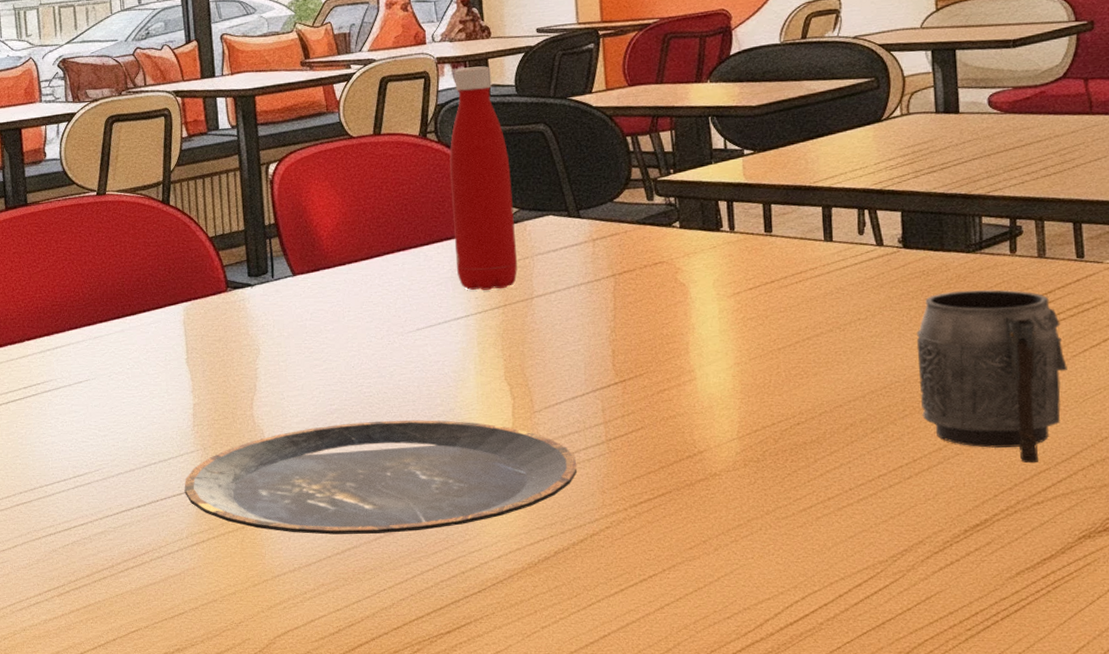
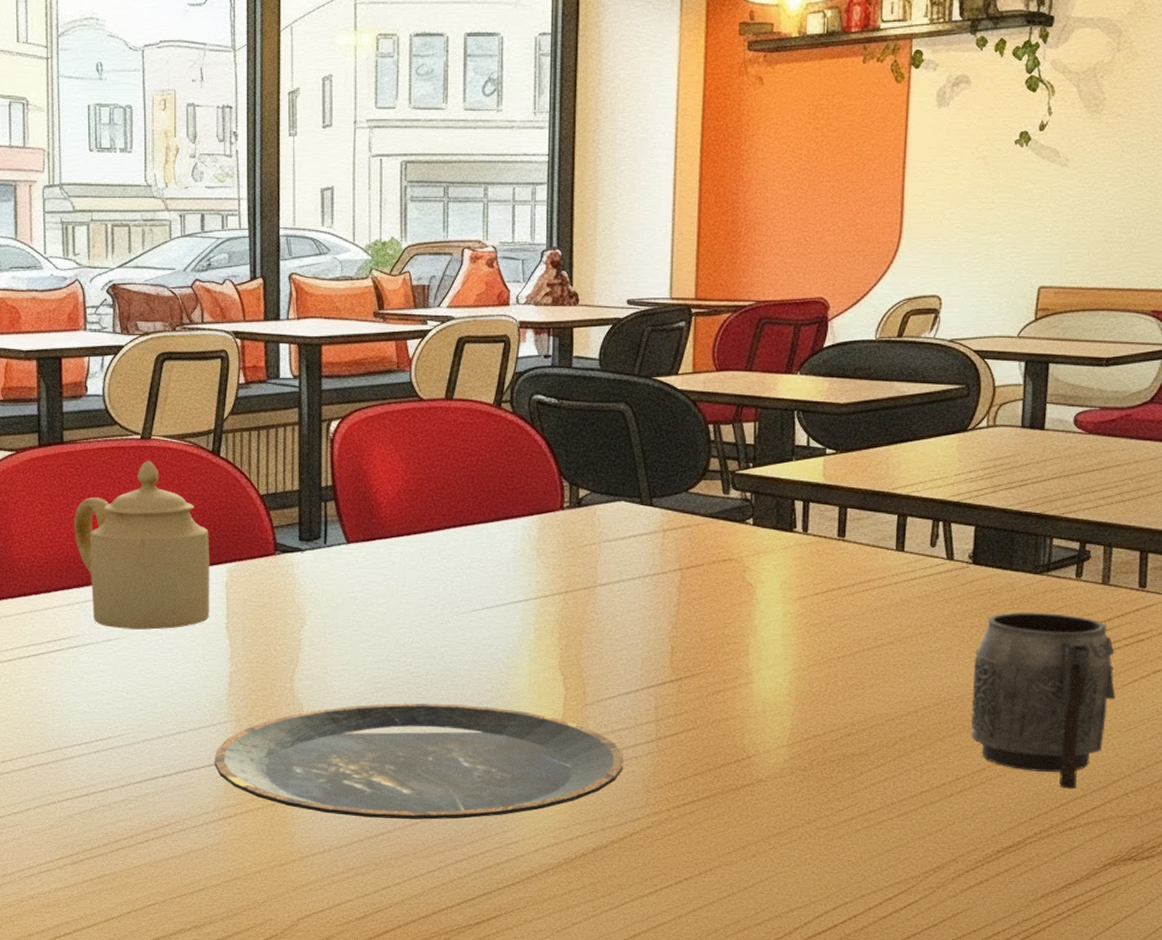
sugar bowl: none [41,214,170,371] -> present [74,460,210,630]
bottle: present [449,66,517,290] -> none [519,335,586,575]

